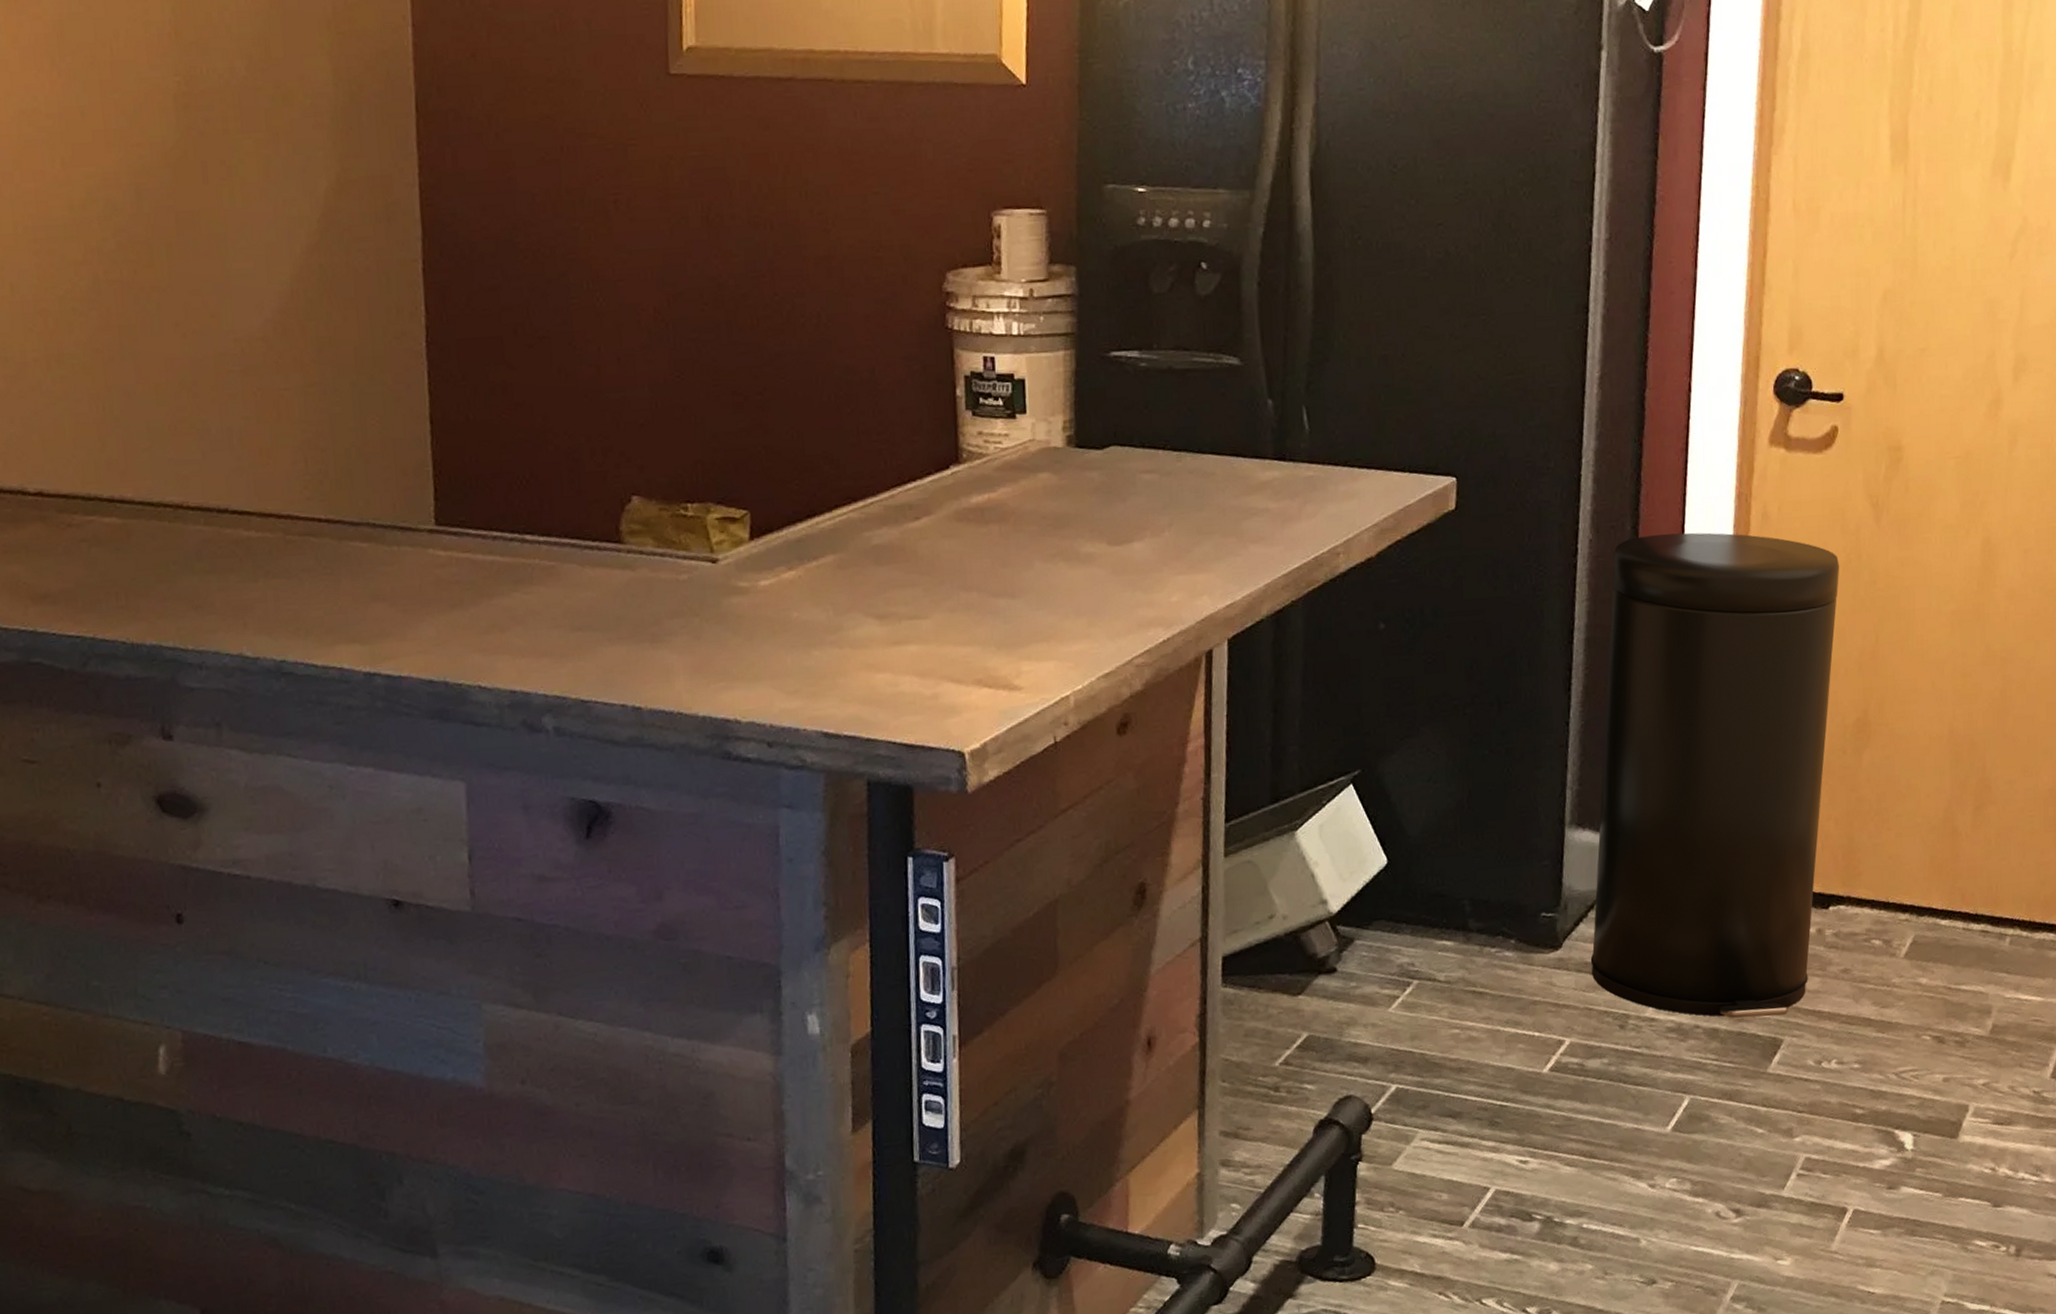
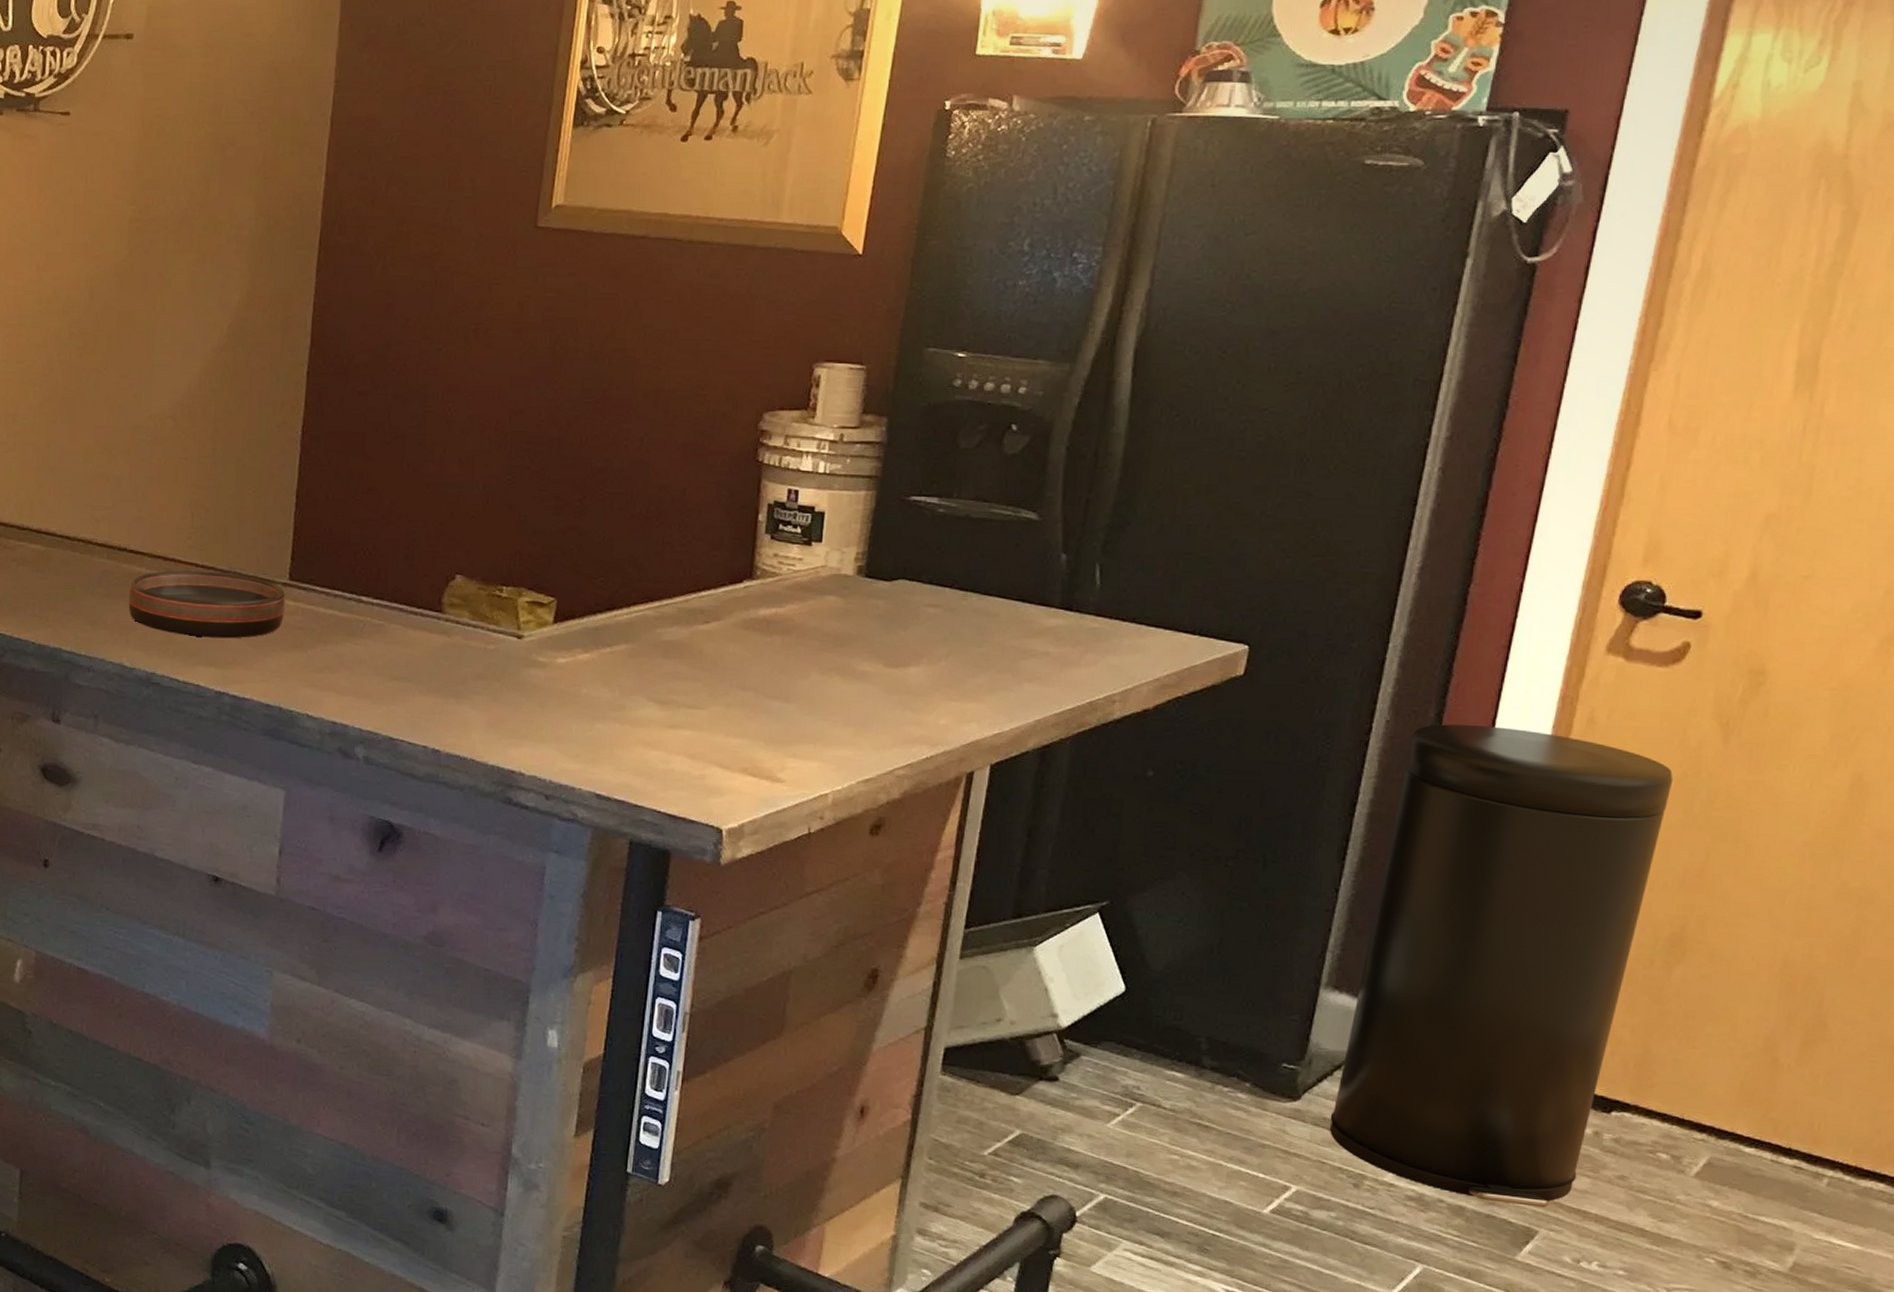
ashtray: none [238,525,436,610] -> present [128,570,286,639]

